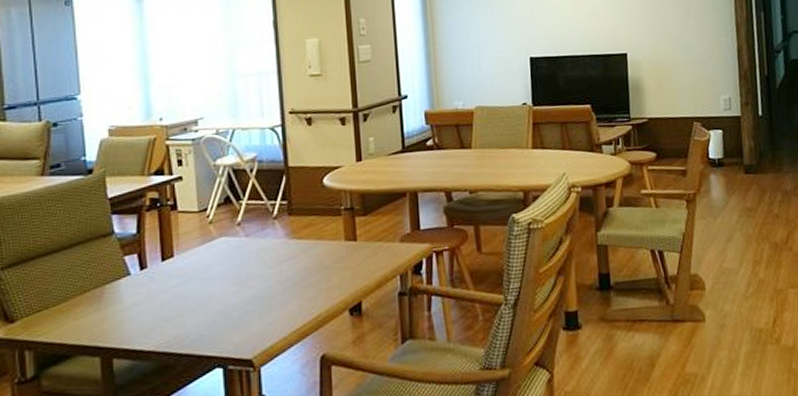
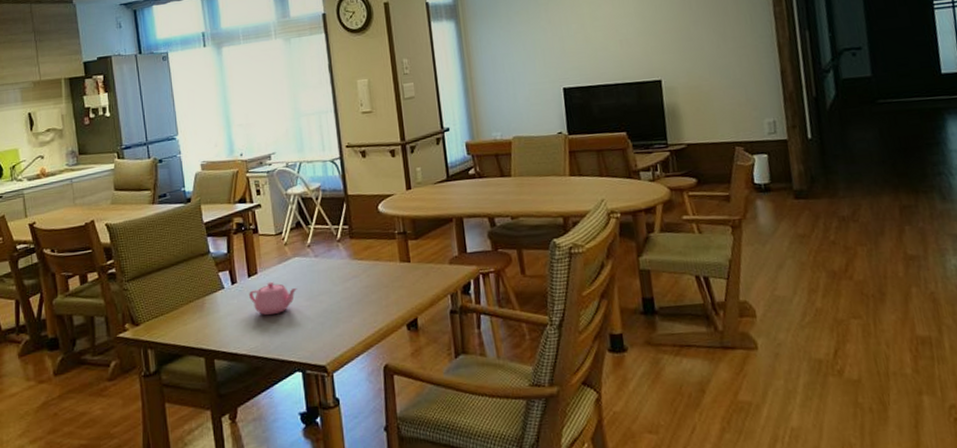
teapot: none [162,265,223,305] -> present [249,281,298,316]

